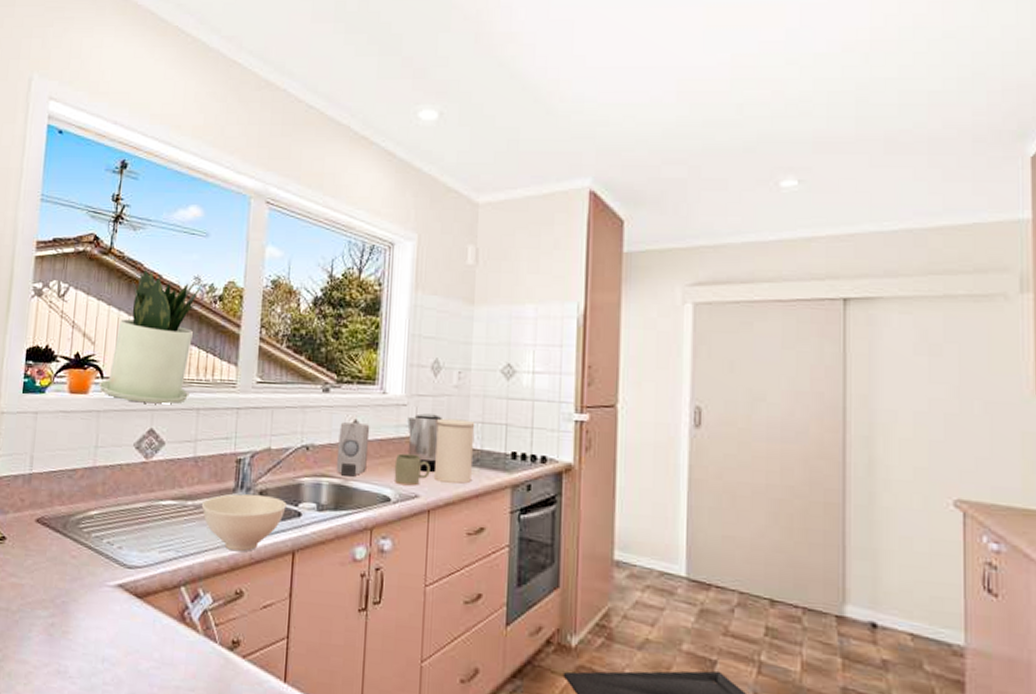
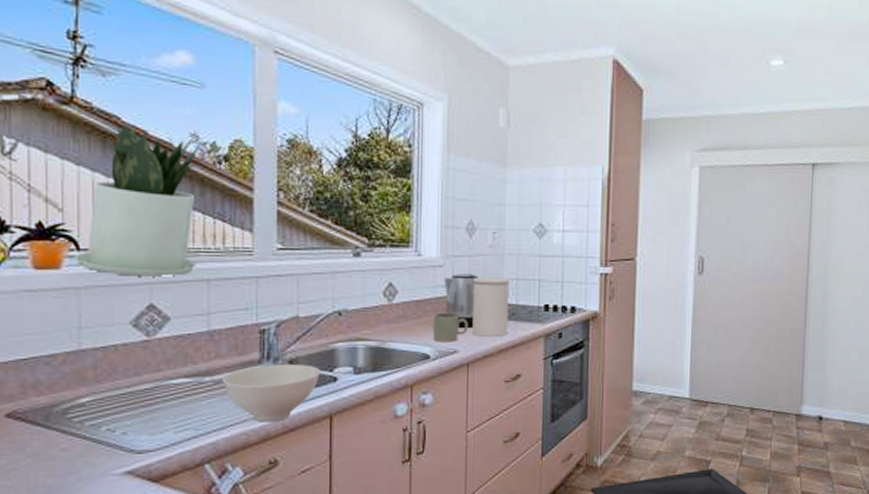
soap dispenser: present [336,422,370,477] -> none [372,286,406,338]

